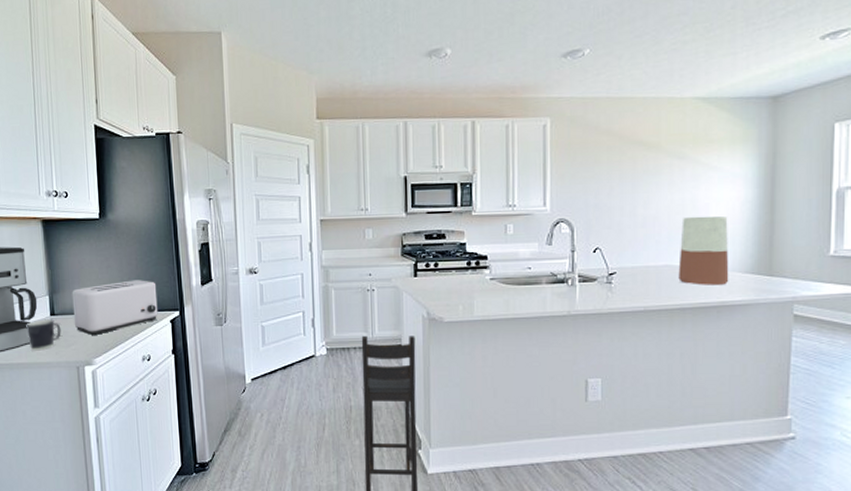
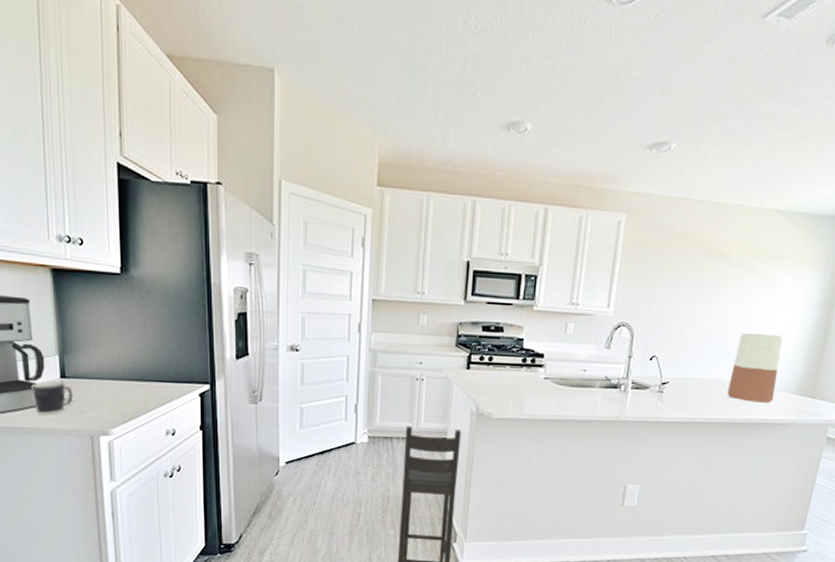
toaster: present [72,280,158,335] -> none [86,346,186,403]

